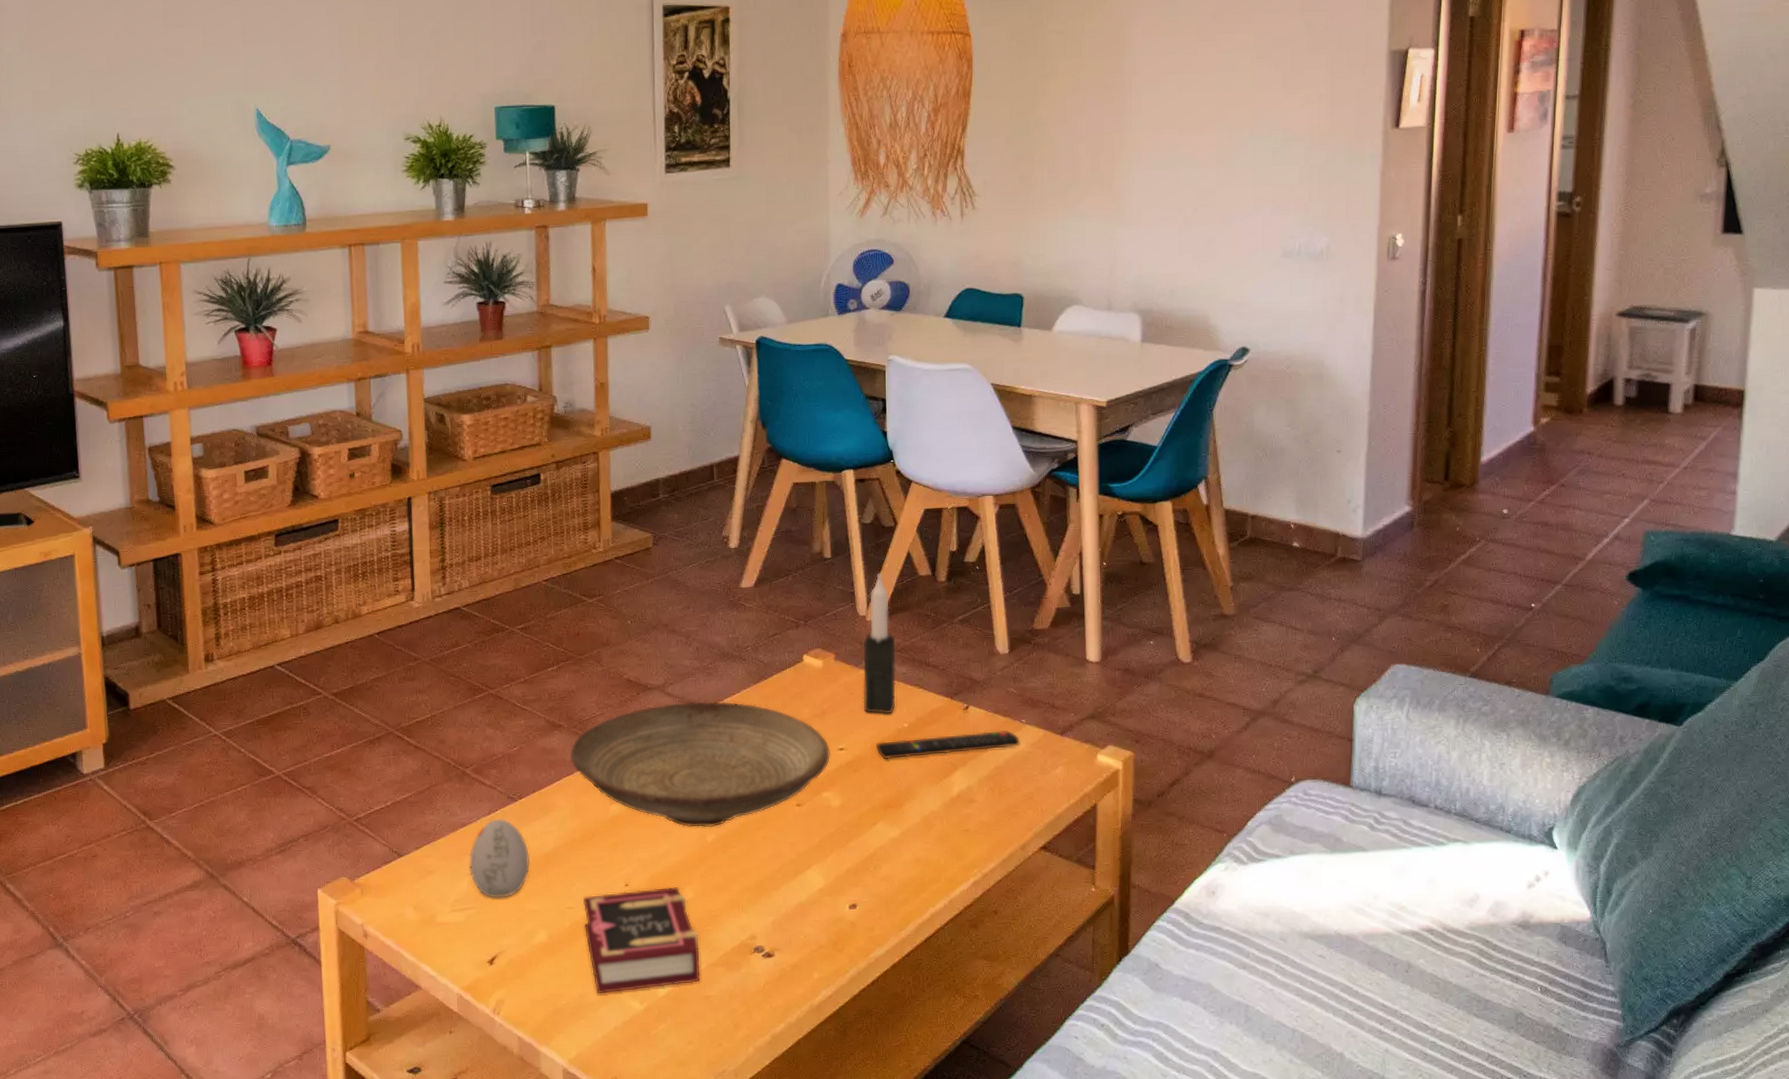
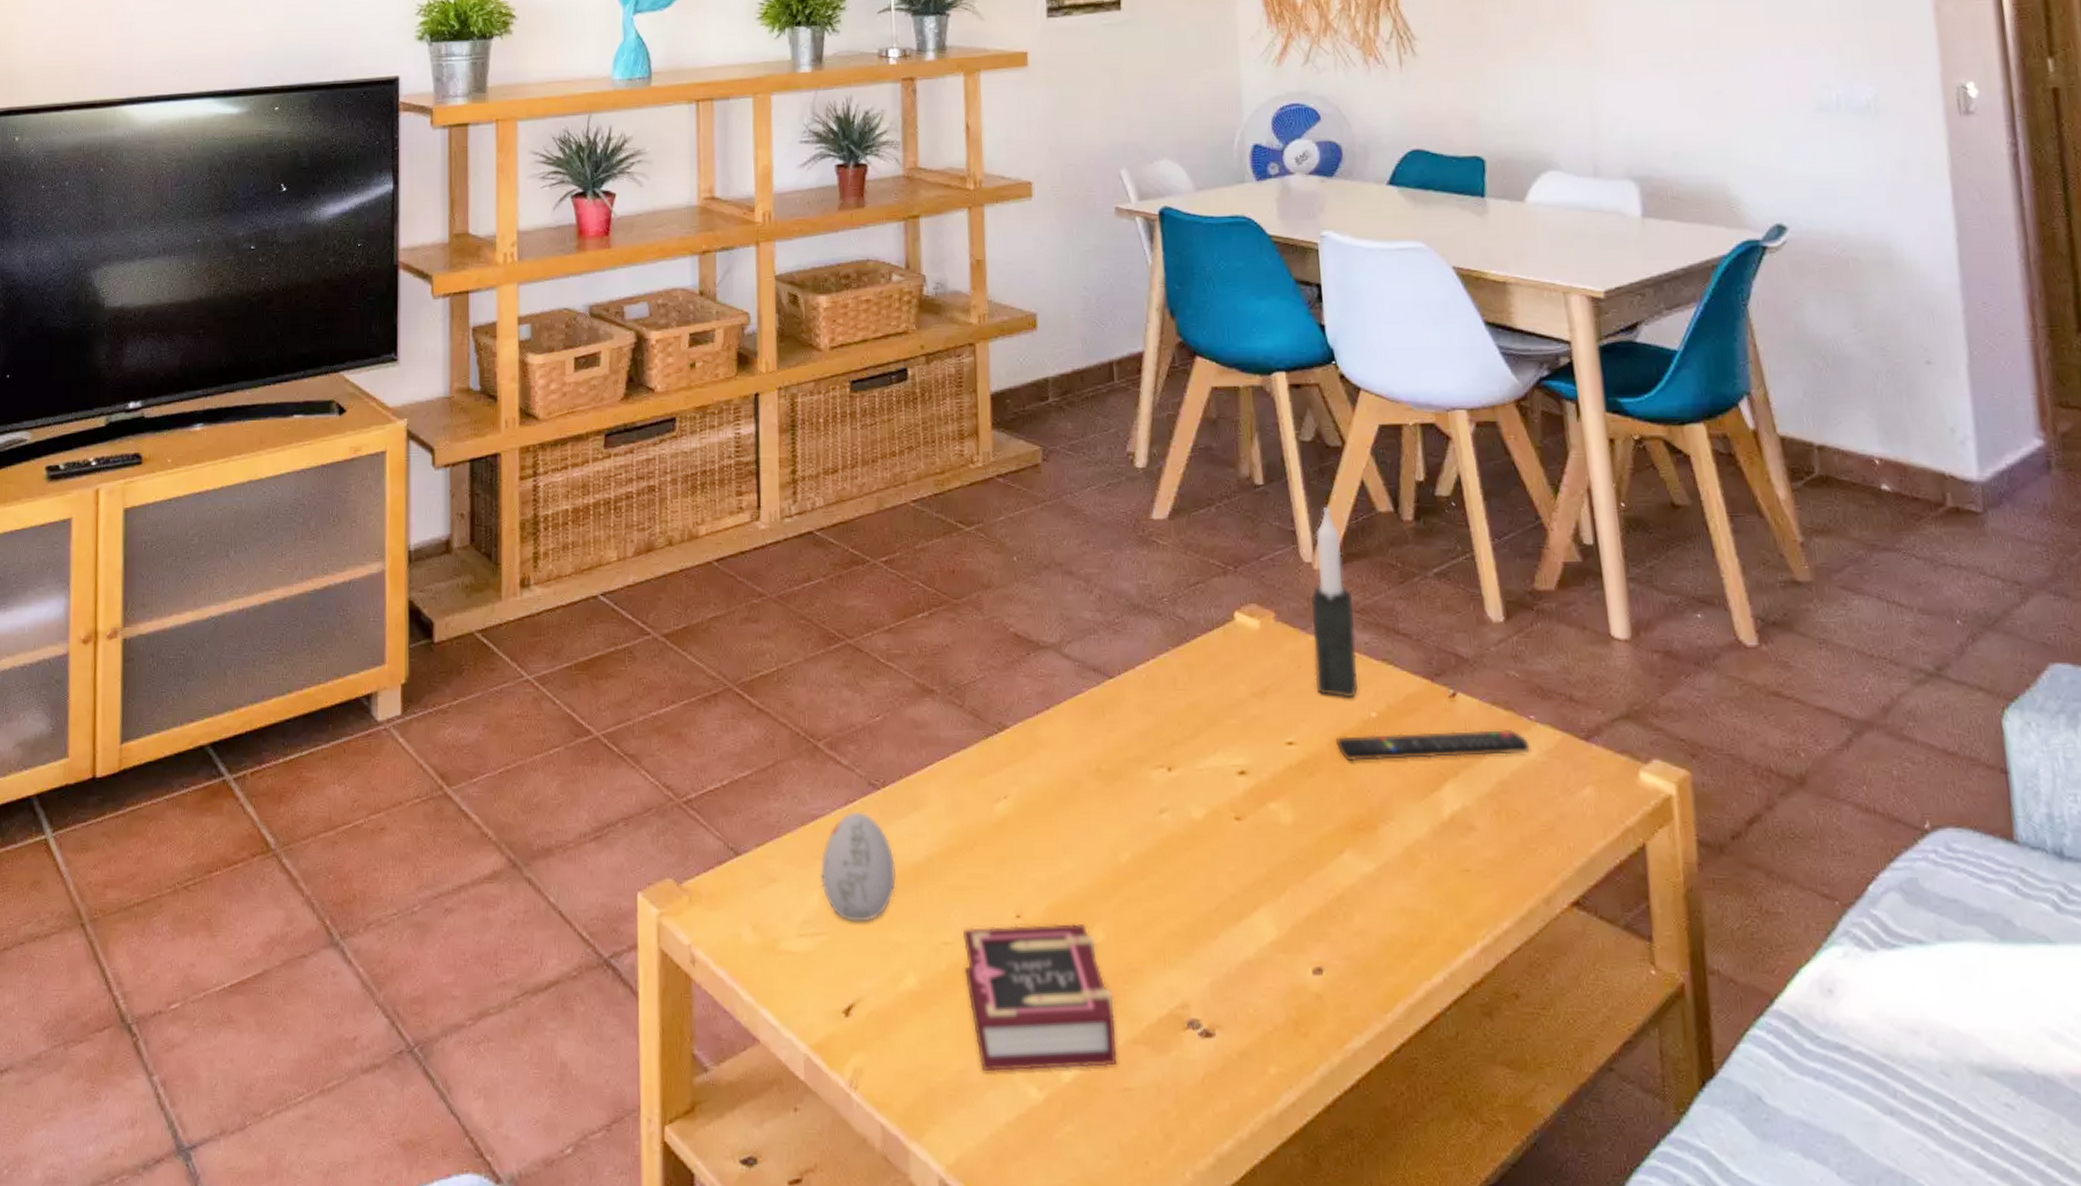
decorative bowl: present [569,701,830,828] -> none [944,667,1276,843]

